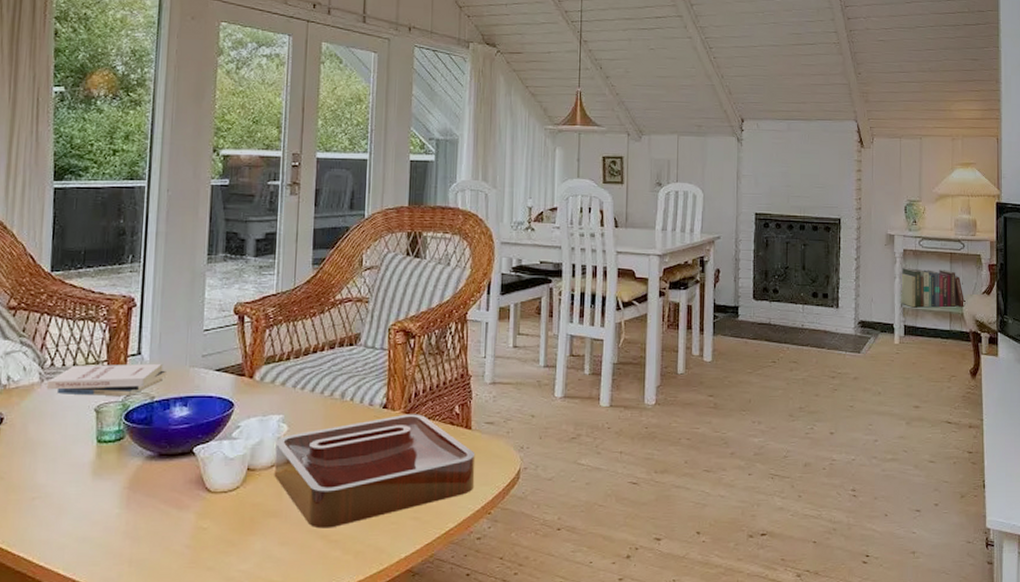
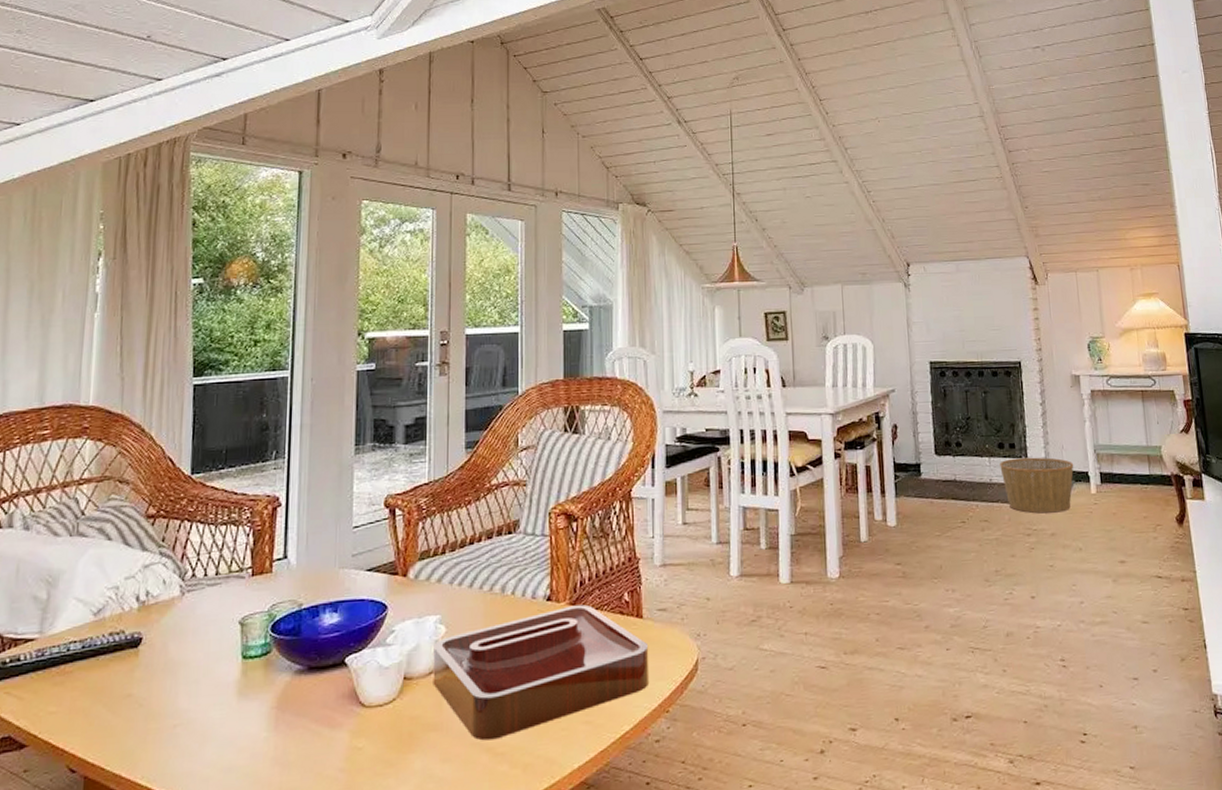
books: present [46,363,167,397] -> none [187,566,316,608]
basket: none [812,307,881,359] -> present [1000,457,1074,514]
books: present [901,268,965,308] -> none [1091,409,1164,453]

